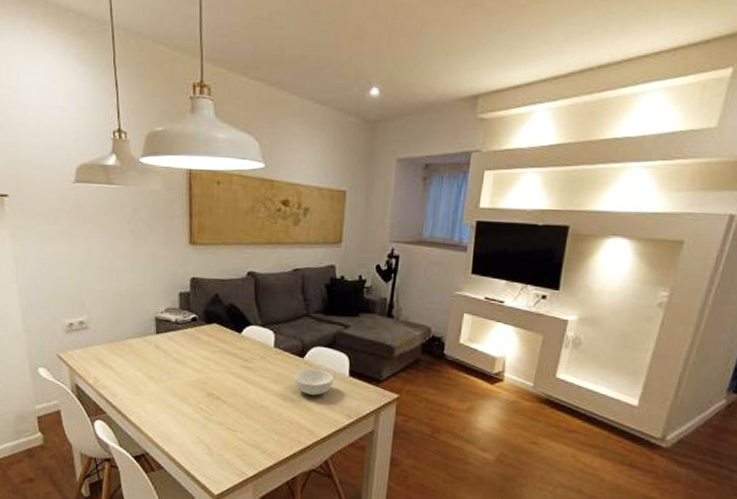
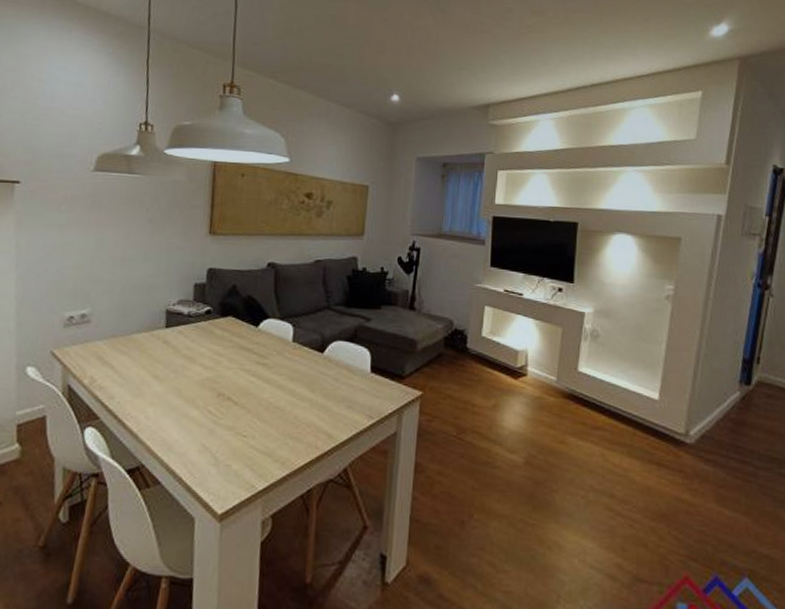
cereal bowl: present [294,369,334,396] -> none [313,365,355,395]

